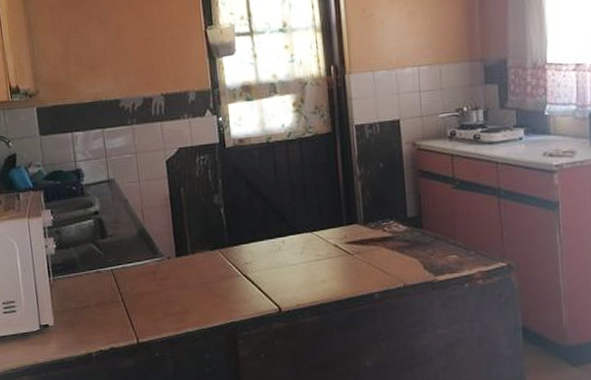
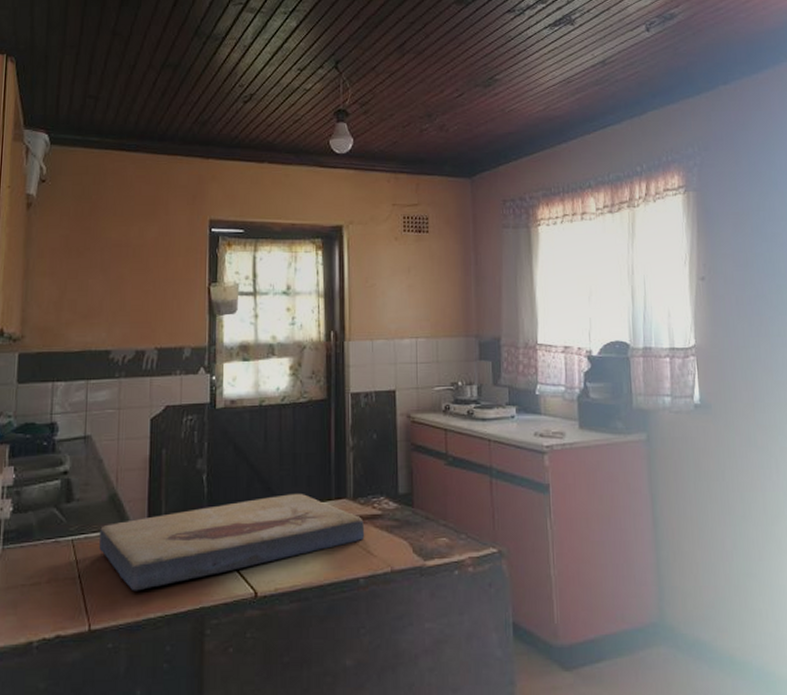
fish fossil: none [134,221,378,311] -> present [99,494,365,591]

